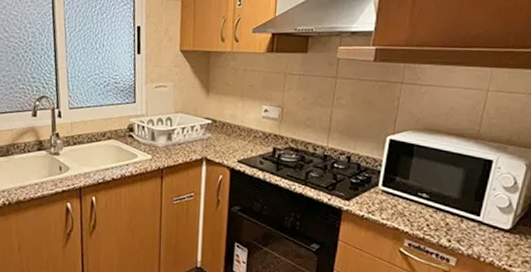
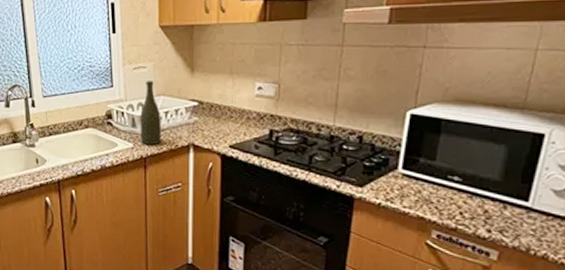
bottle: none [158,99,178,157] -> present [140,81,161,145]

